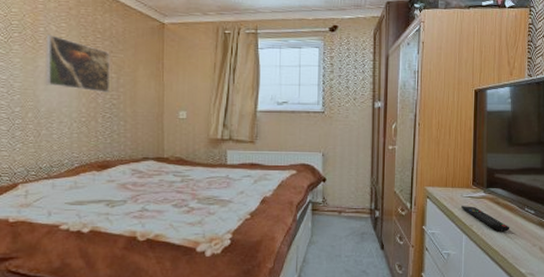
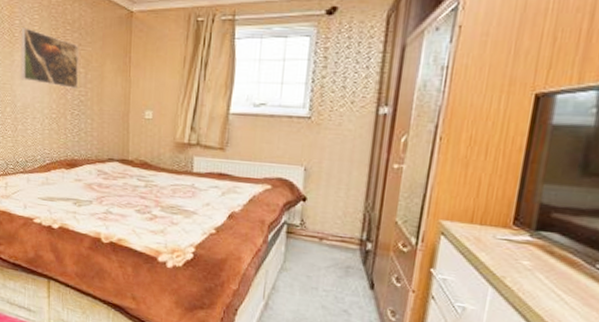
remote control: present [461,206,510,232] -> none [491,250,567,292]

